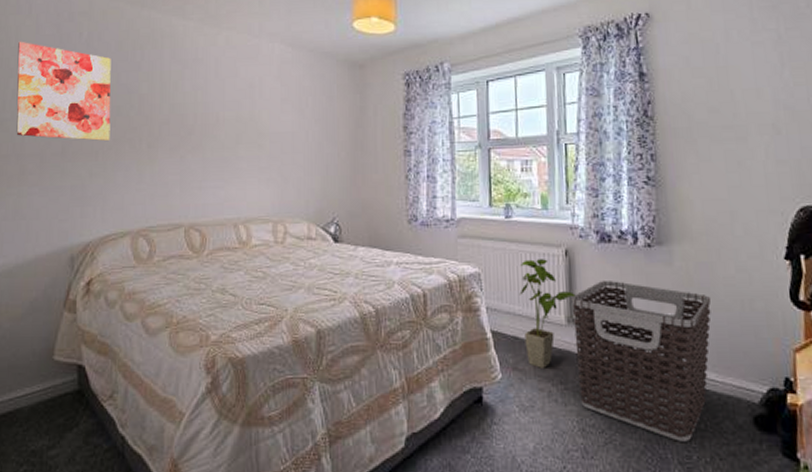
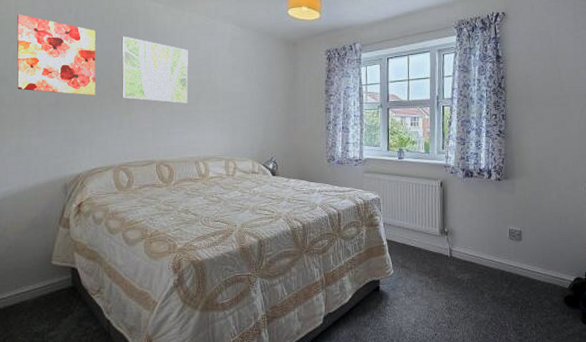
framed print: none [142,64,225,148] -> present [121,37,188,103]
house plant: present [519,259,576,368] -> none [407,189,447,266]
clothes hamper: present [571,280,712,442] -> none [444,203,540,315]

